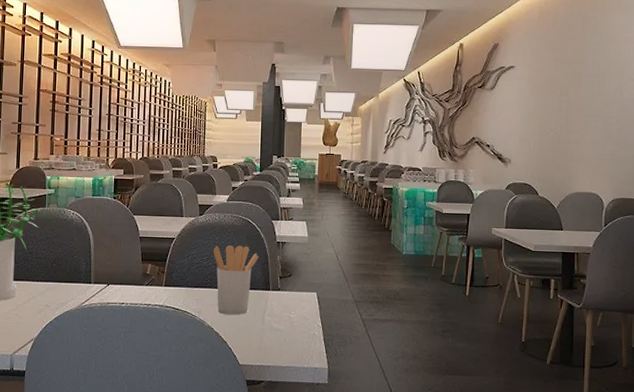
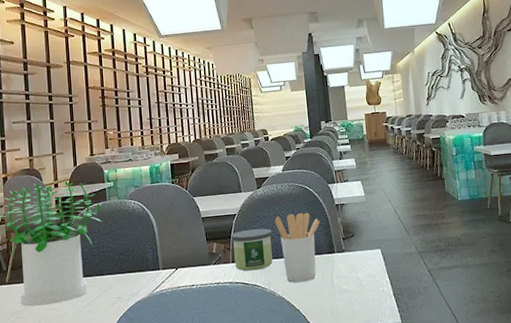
candle: none [166,255,209,297] -> present [231,228,273,271]

